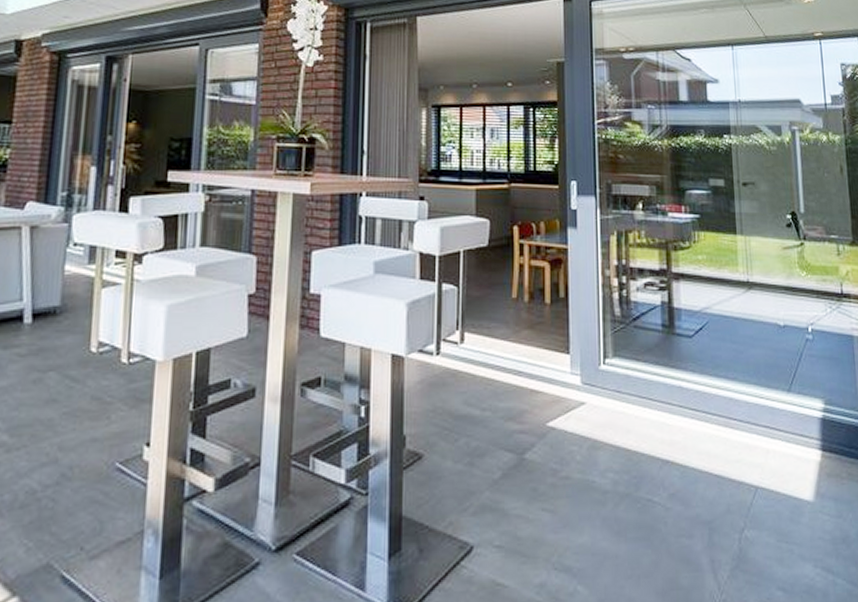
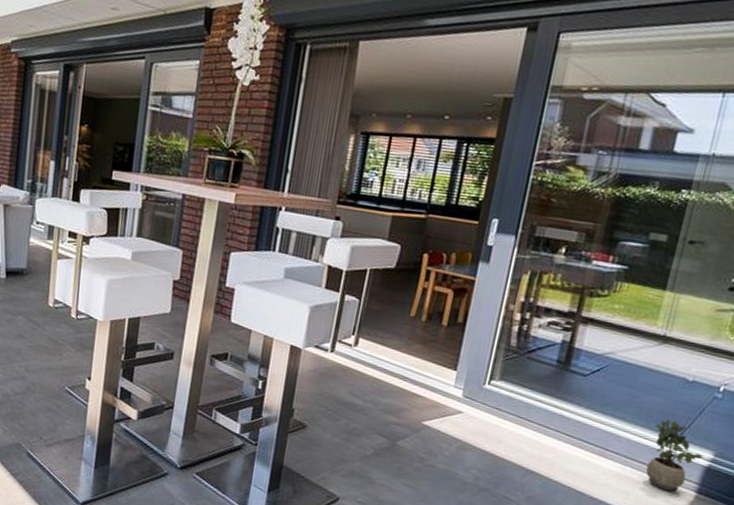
potted plant: none [765,371,815,454] -> present [645,419,703,492]

